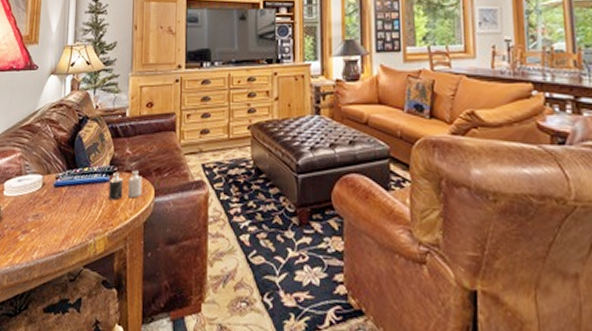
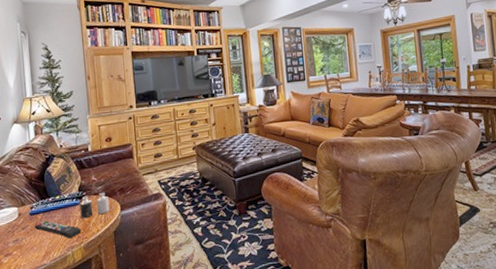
remote control: none [57,196,108,224] -> present [34,220,82,239]

